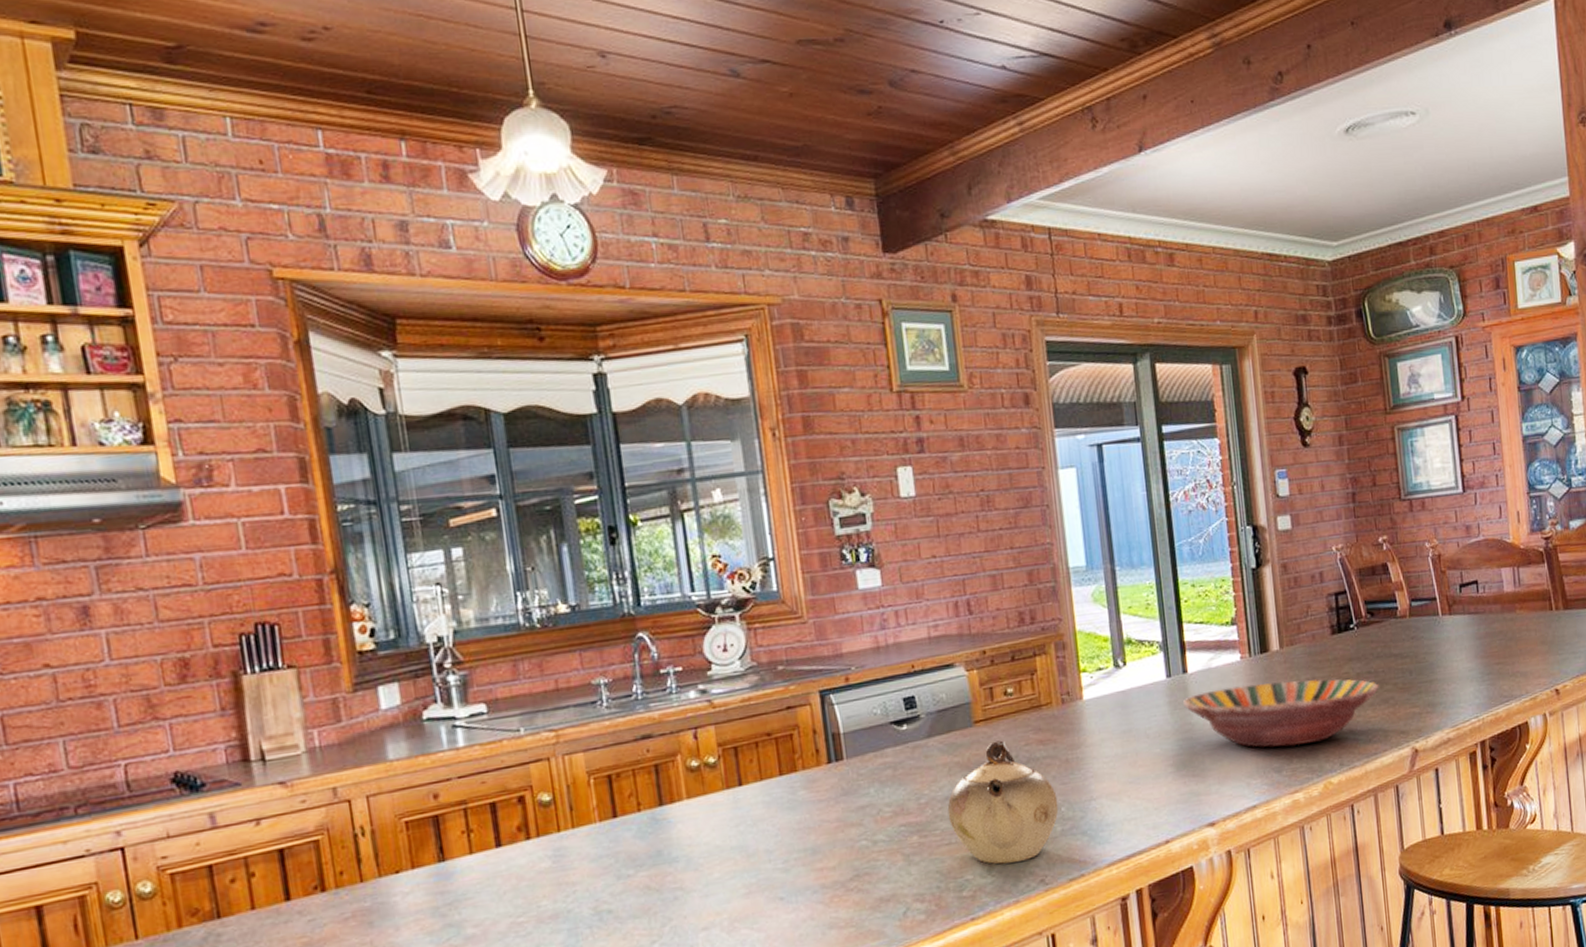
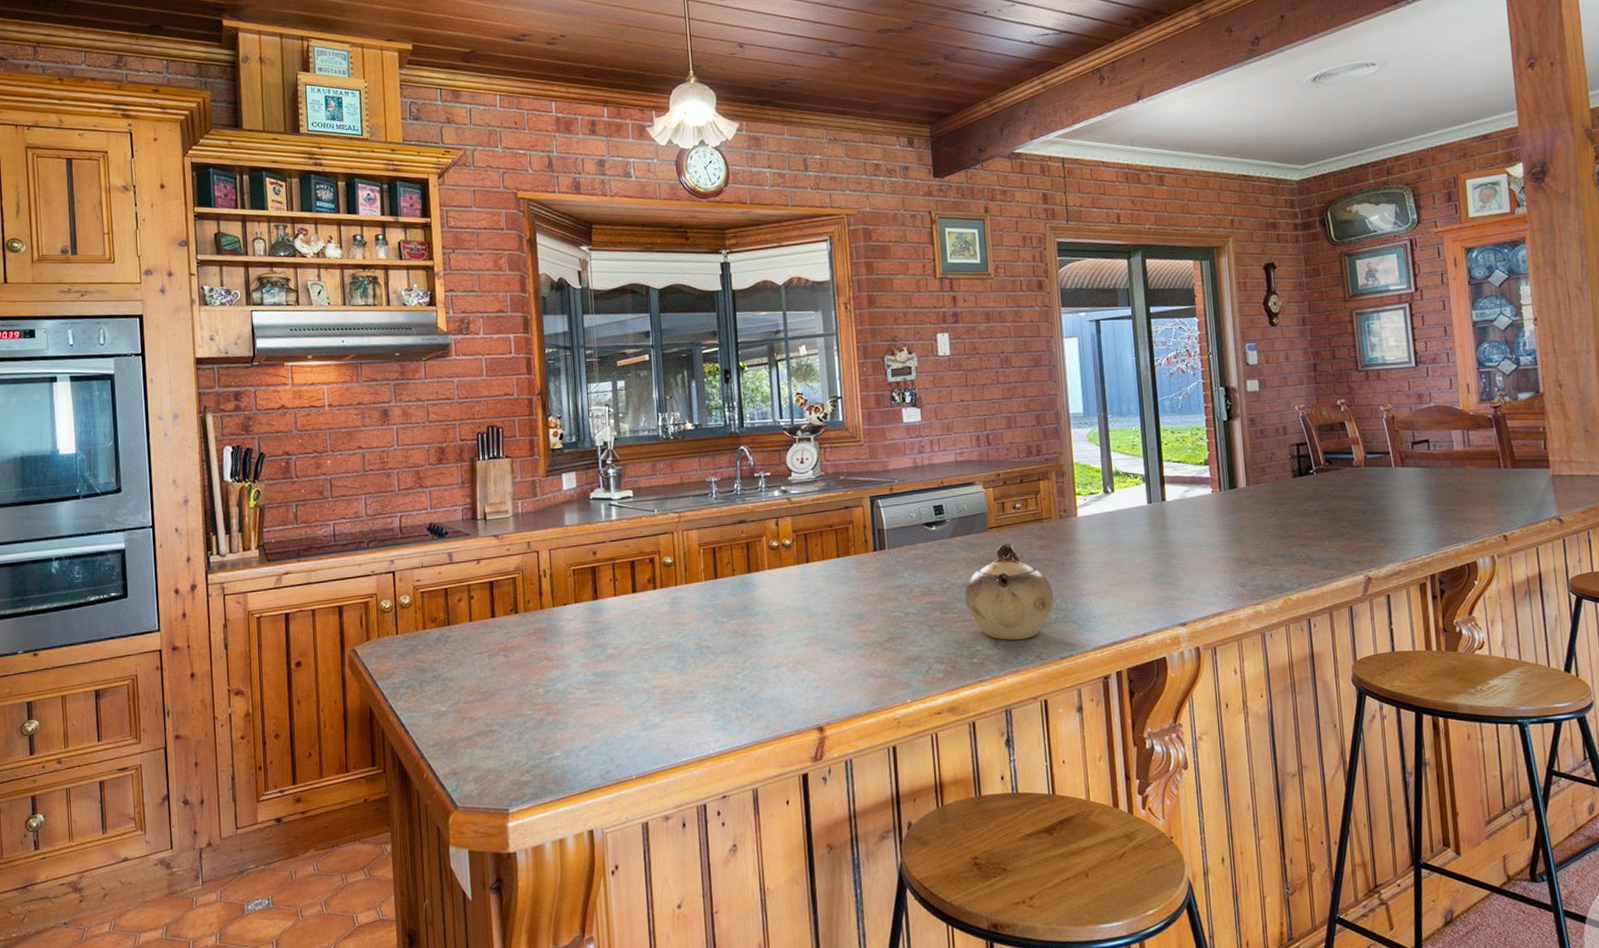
serving bowl: present [1182,678,1379,748] -> none [1160,512,1336,567]

